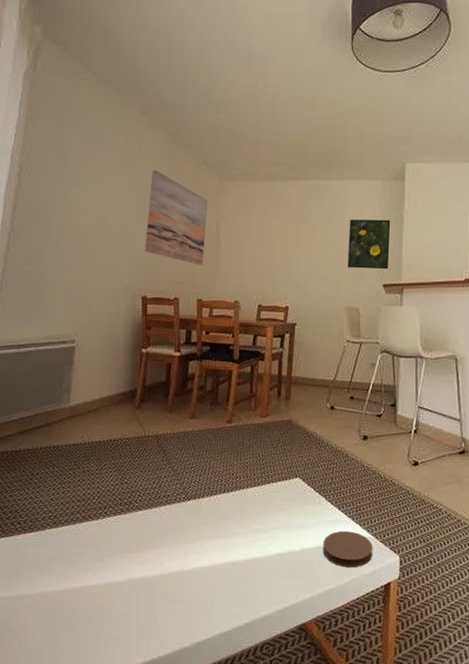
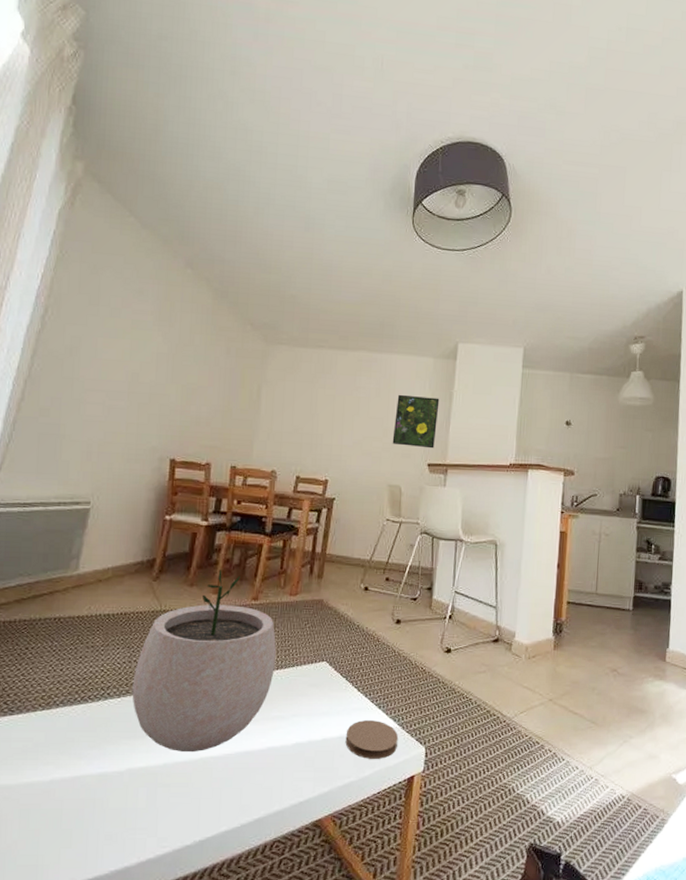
plant pot: none [126,396,253,563] -> present [132,570,277,751]
wall art: present [144,169,208,265] -> none [177,325,251,430]

